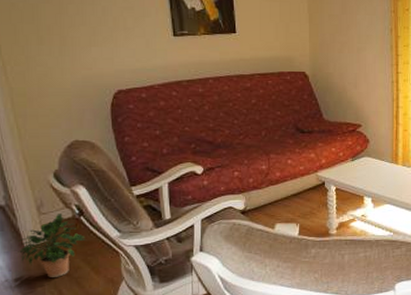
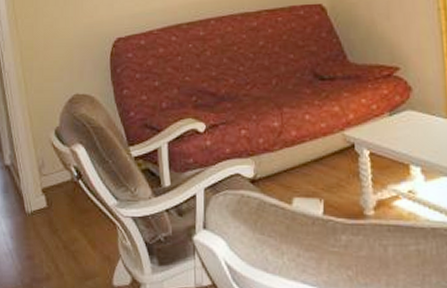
potted plant: present [17,214,86,277] -> none [19,176,83,249]

